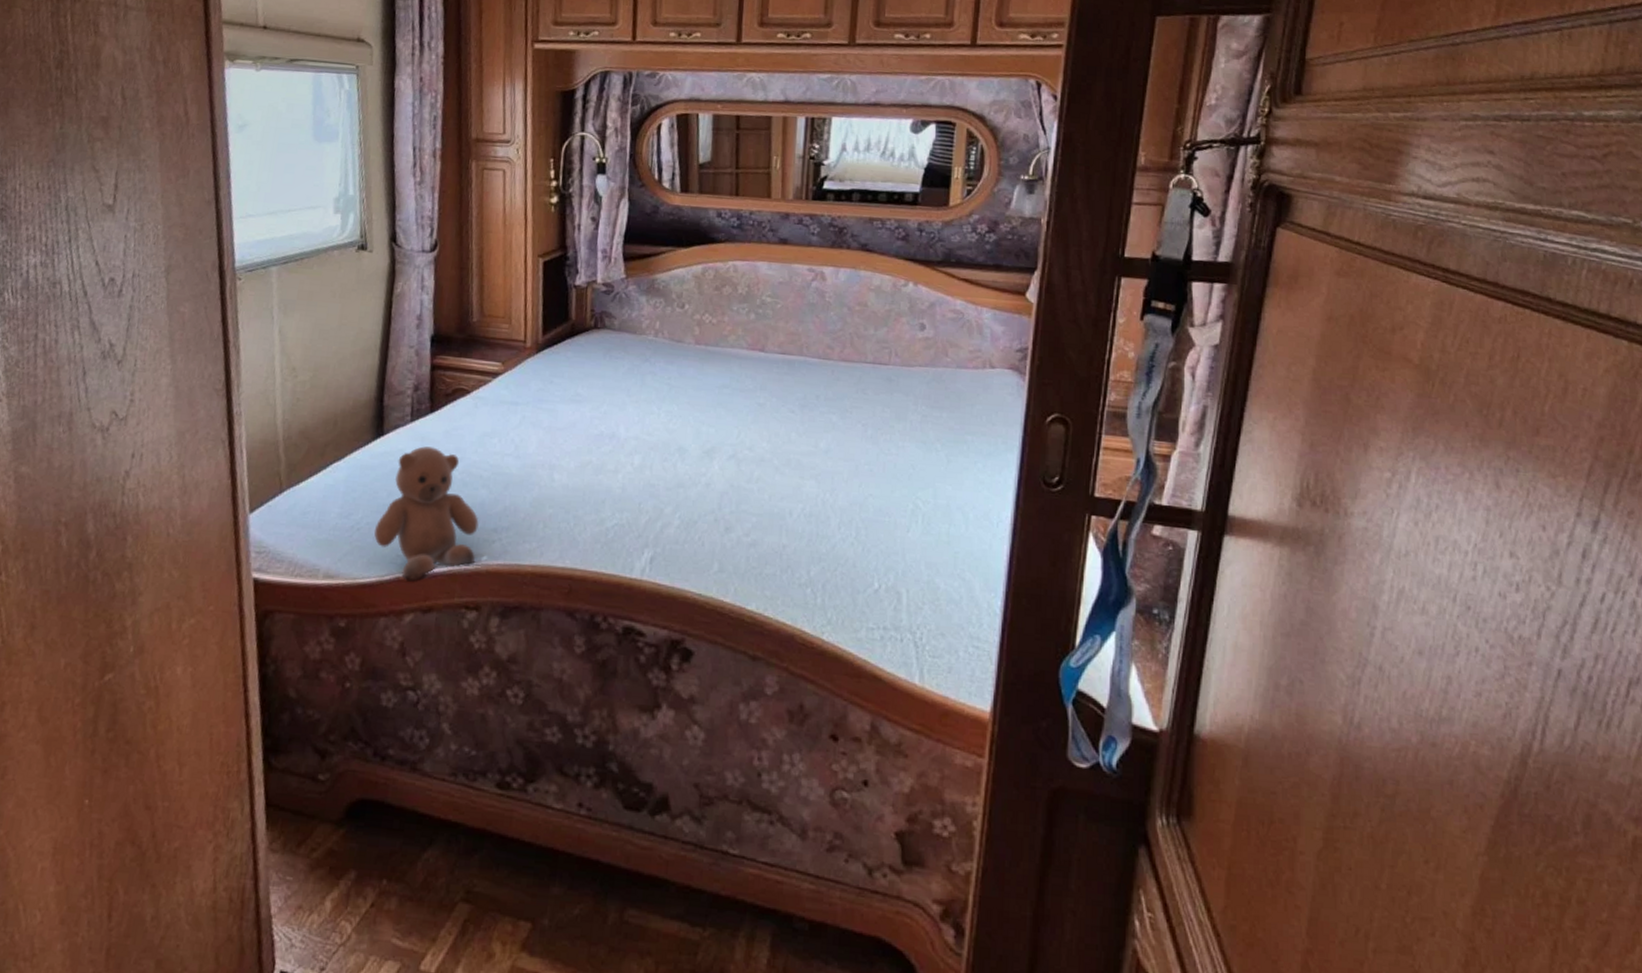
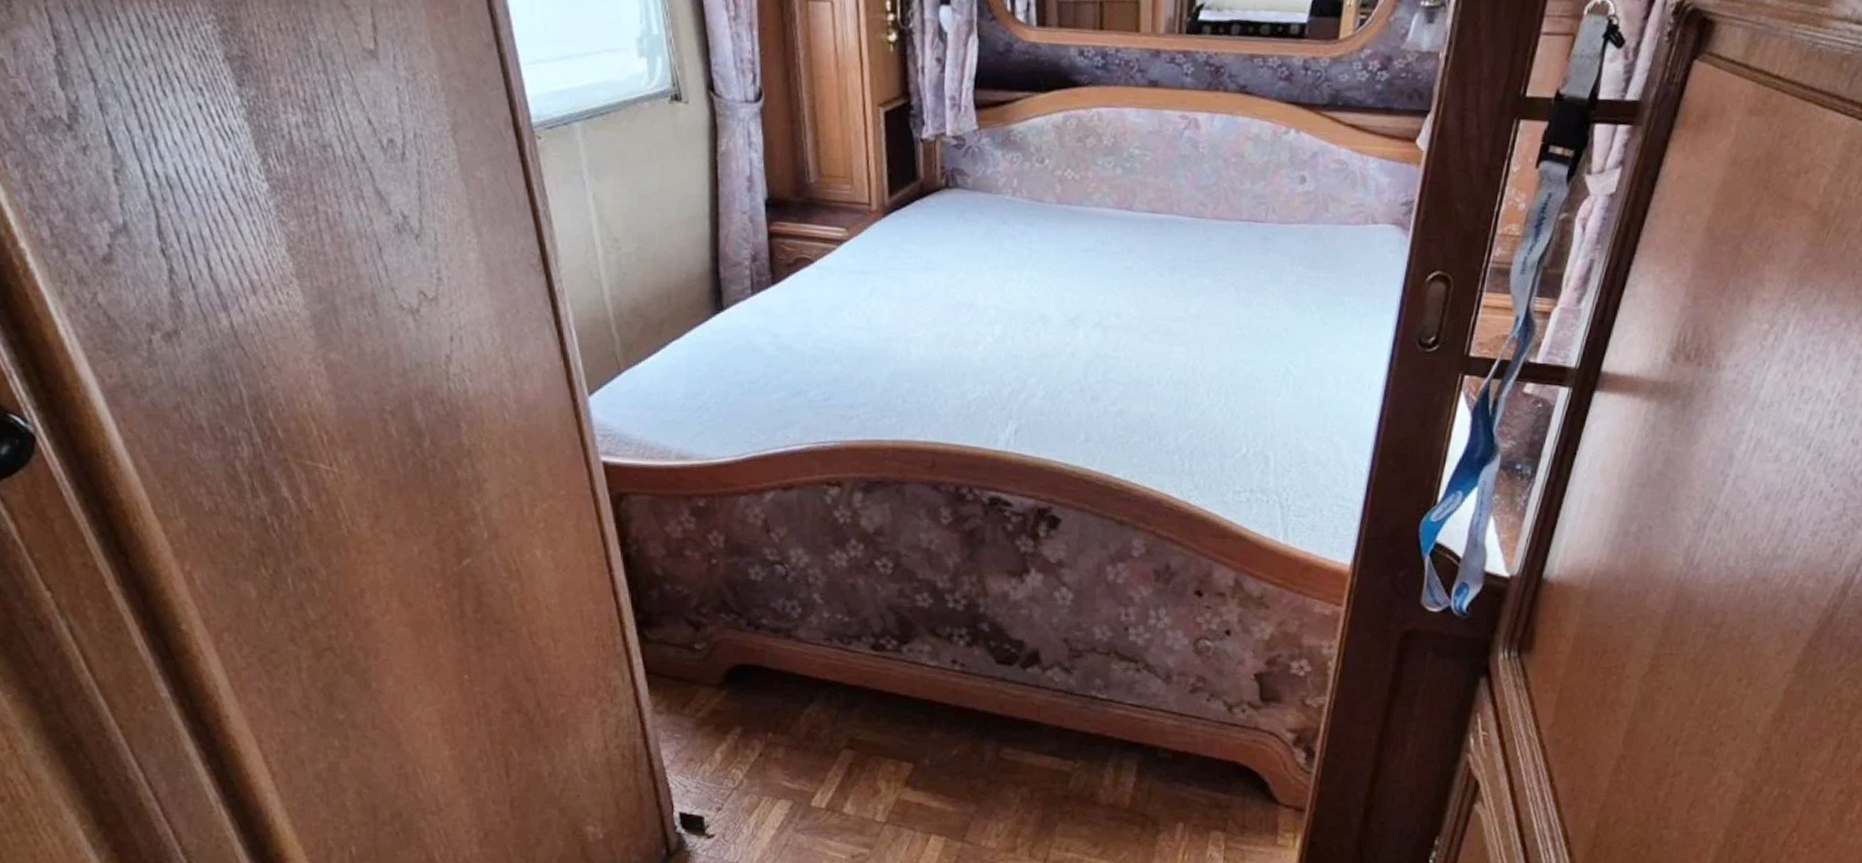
teddy bear: present [373,446,479,583] -> none [724,321,834,462]

